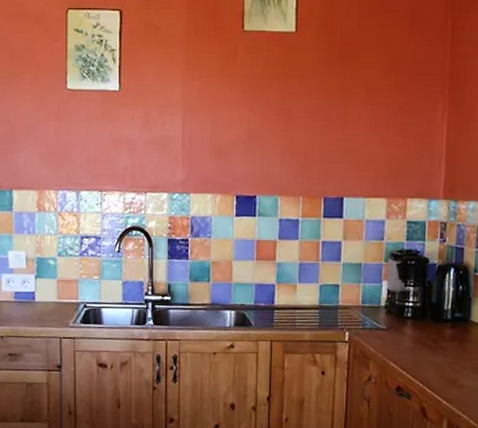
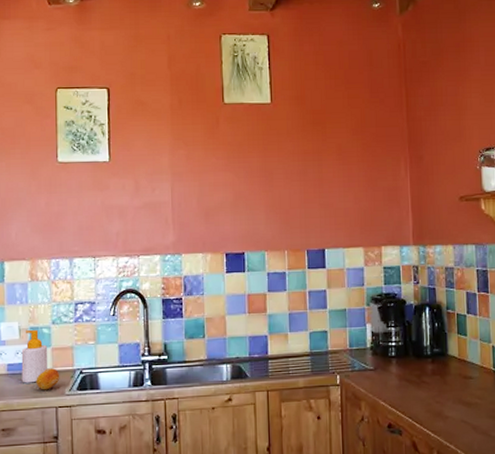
soap bottle: none [28,261,54,312] -> present [21,330,48,383]
fruit: none [41,299,65,320] -> present [36,368,60,390]

